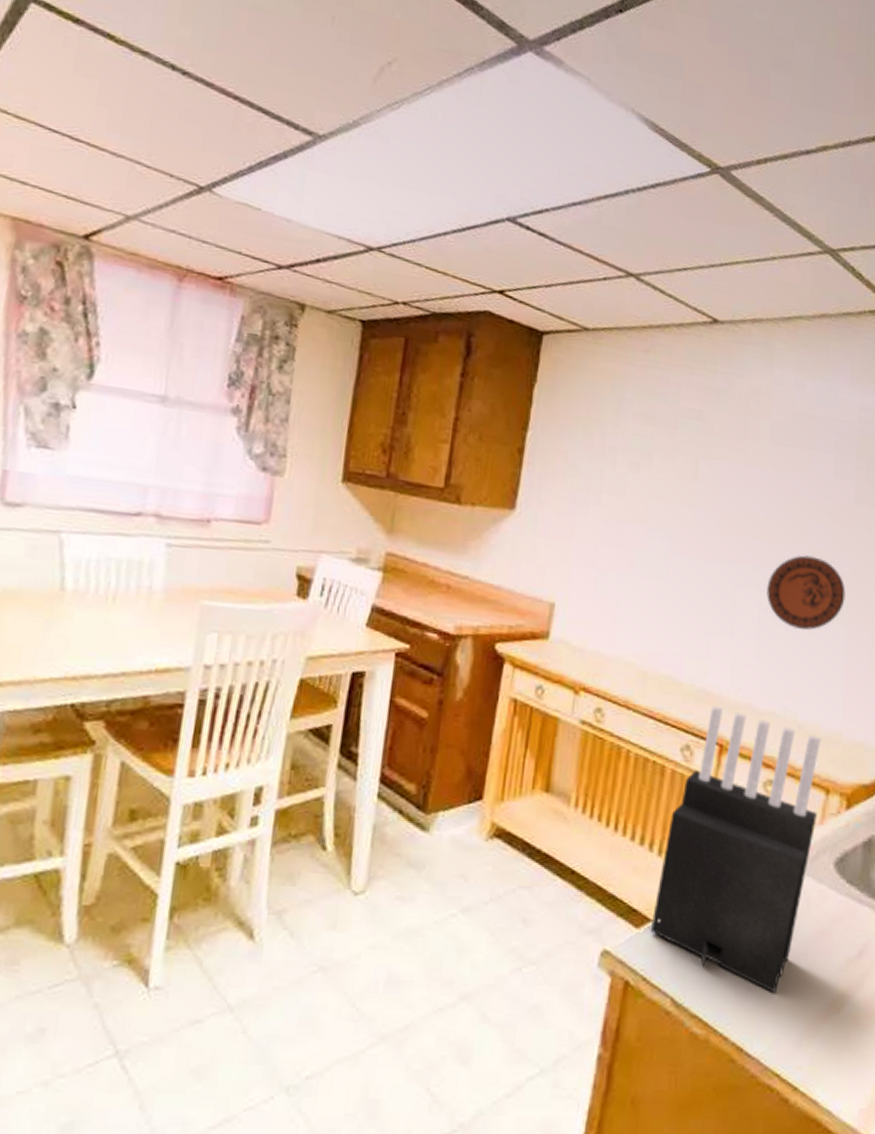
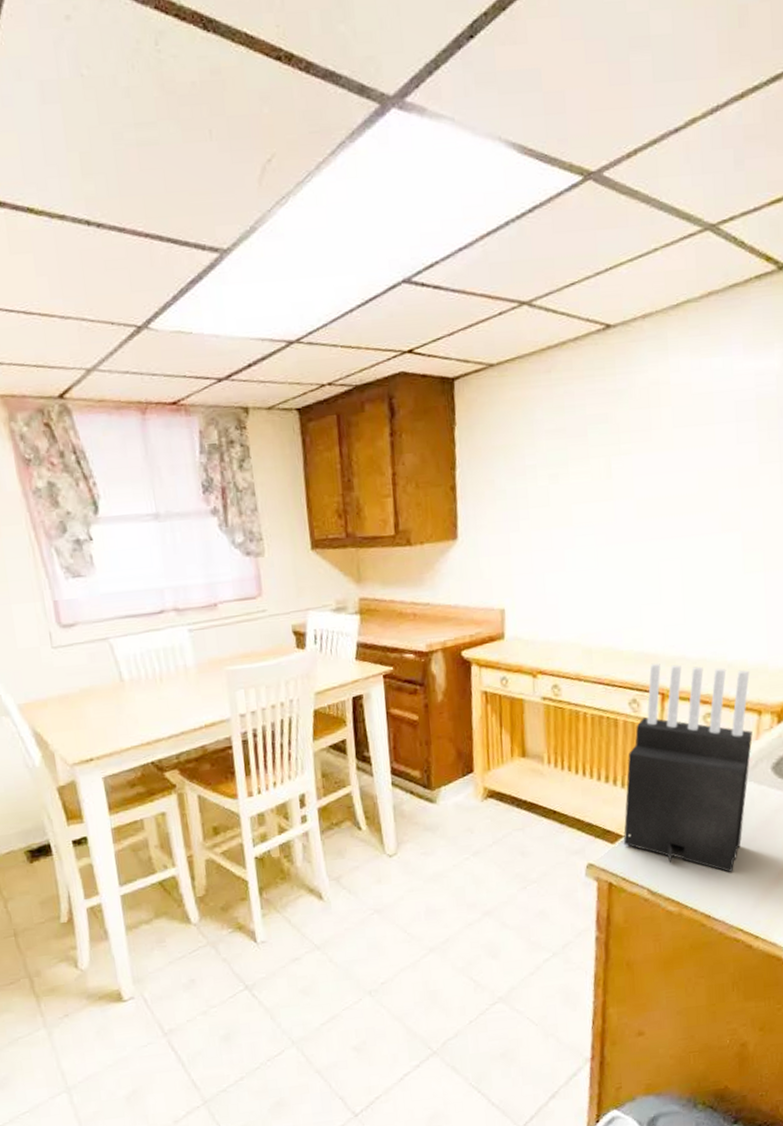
decorative plate: present [767,555,846,630] -> none [686,519,759,585]

